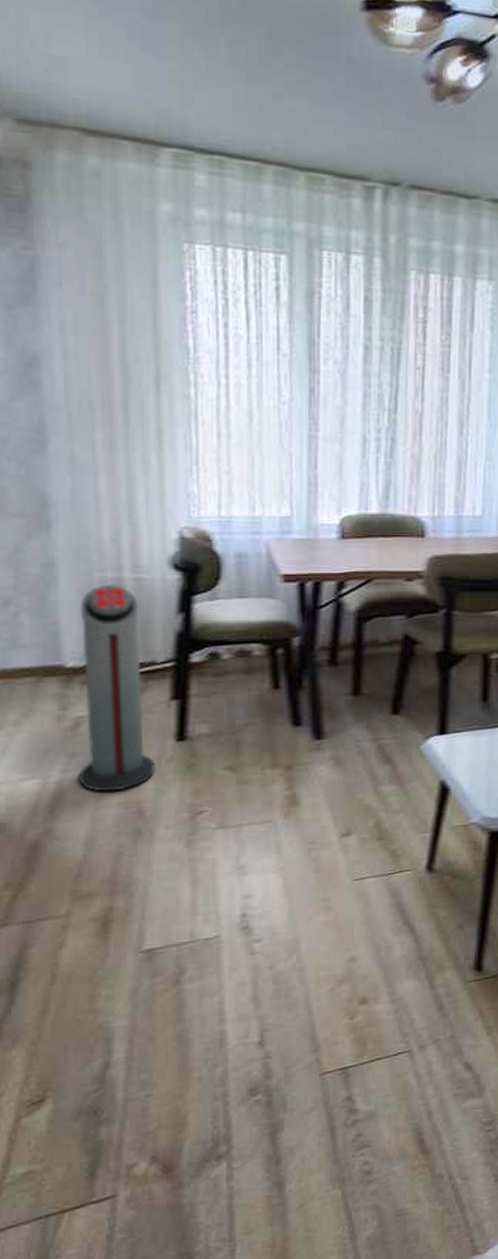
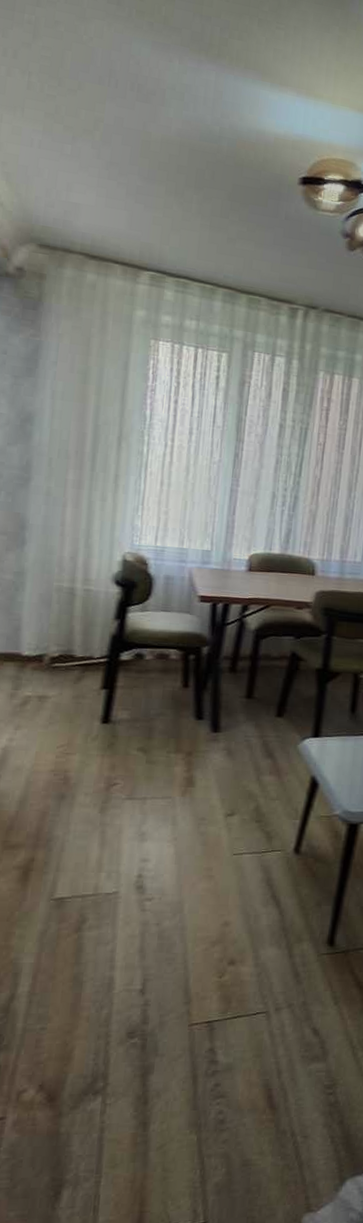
air purifier: present [78,585,155,793] -> none [20,592,85,761]

